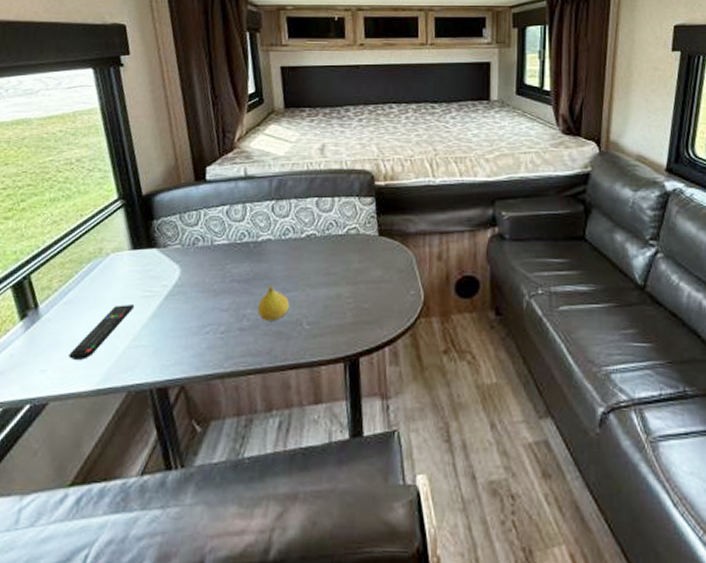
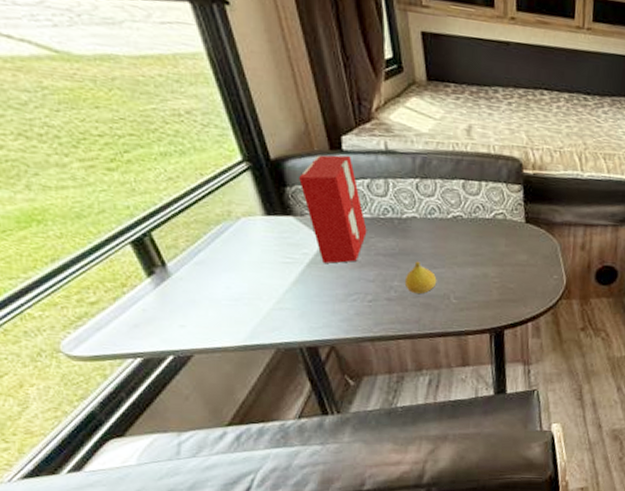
remote control: present [68,303,135,360] -> none [209,268,275,318]
cereal box: none [165,184,224,294] -> present [299,155,367,264]

